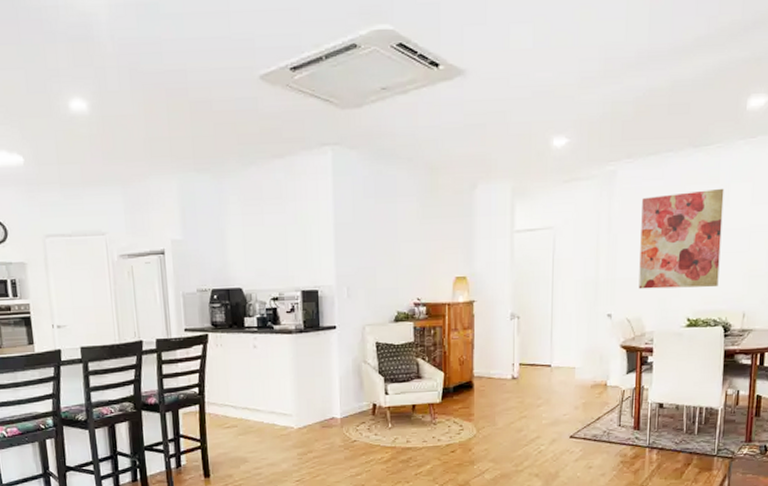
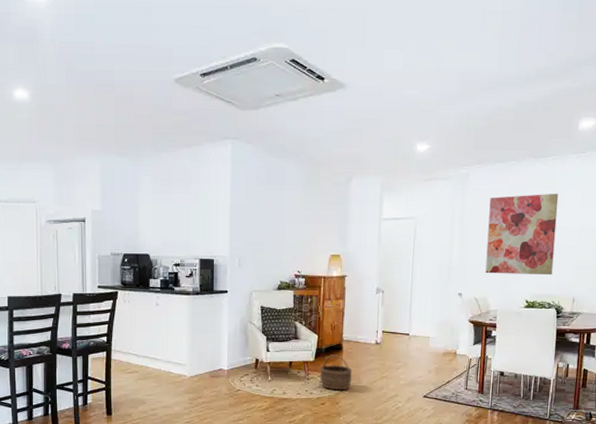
wicker basket: none [448,394,486,435] -> present [319,355,353,391]

